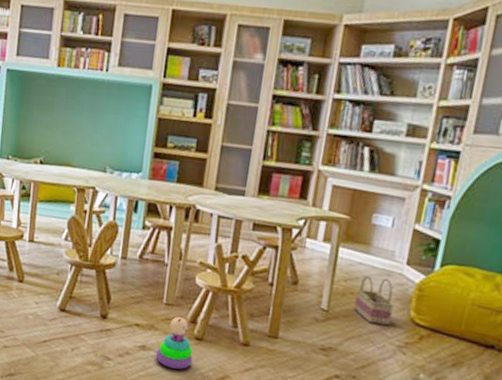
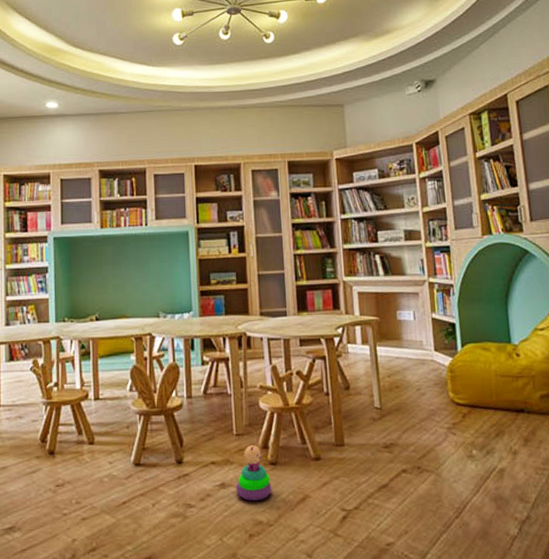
basket: present [353,275,394,327] -> none [401,367,436,412]

